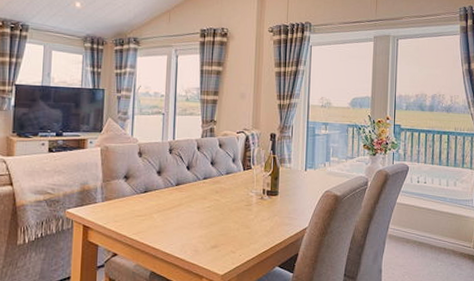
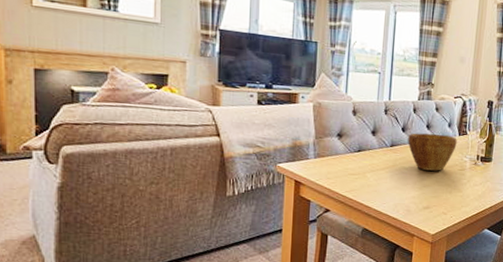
bowl: none [193,170,242,208] -> present [408,133,457,171]

